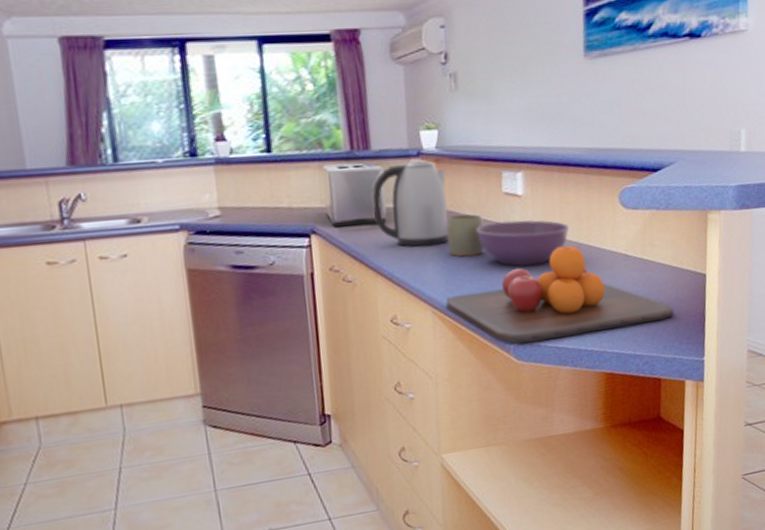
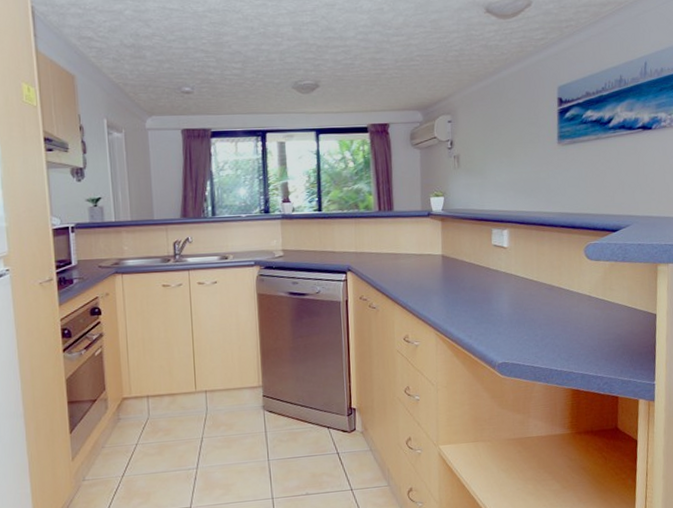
toaster: present [321,162,388,228] -> none [357,219,404,267]
kettle: present [372,160,449,247] -> none [393,219,450,284]
mug: present [446,214,484,257] -> none [448,260,477,293]
chopping board: present [446,245,674,344] -> none [446,287,630,362]
bowl: present [476,220,570,267] -> none [471,266,545,302]

